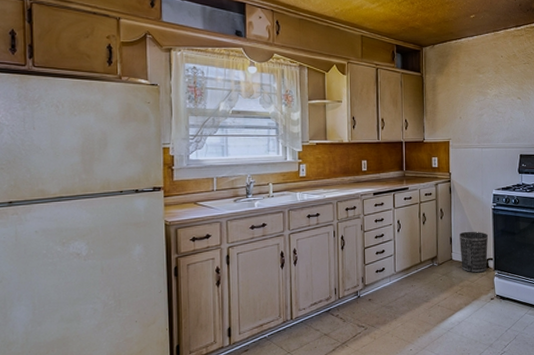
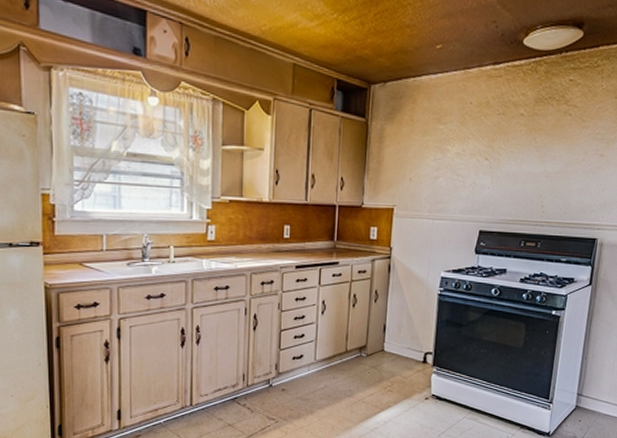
wastebasket: present [459,231,488,273] -> none [394,319,429,368]

